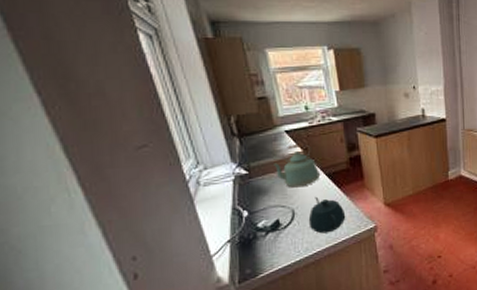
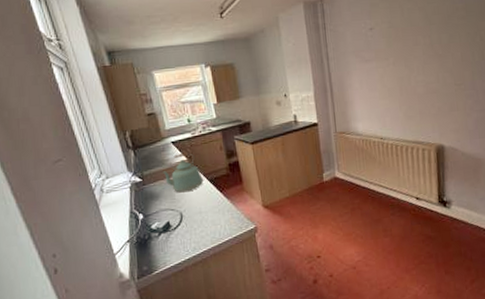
teapot: present [308,196,346,234] -> none [194,200,228,235]

